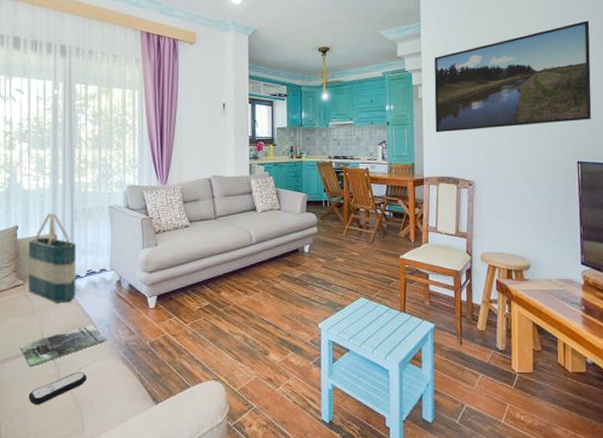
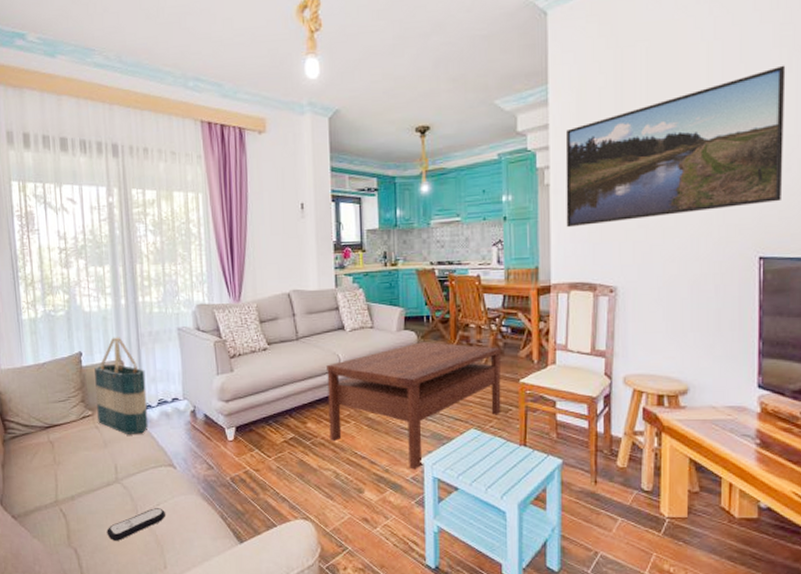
magazine: present [19,323,107,367] -> none [93,457,184,502]
coffee table: none [240,222,385,334] -> present [327,341,501,470]

